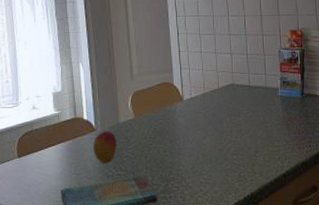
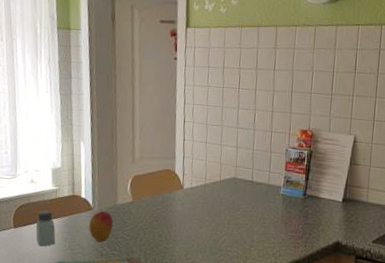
saltshaker: none [39,136,61,175] -> present [35,210,56,247]

